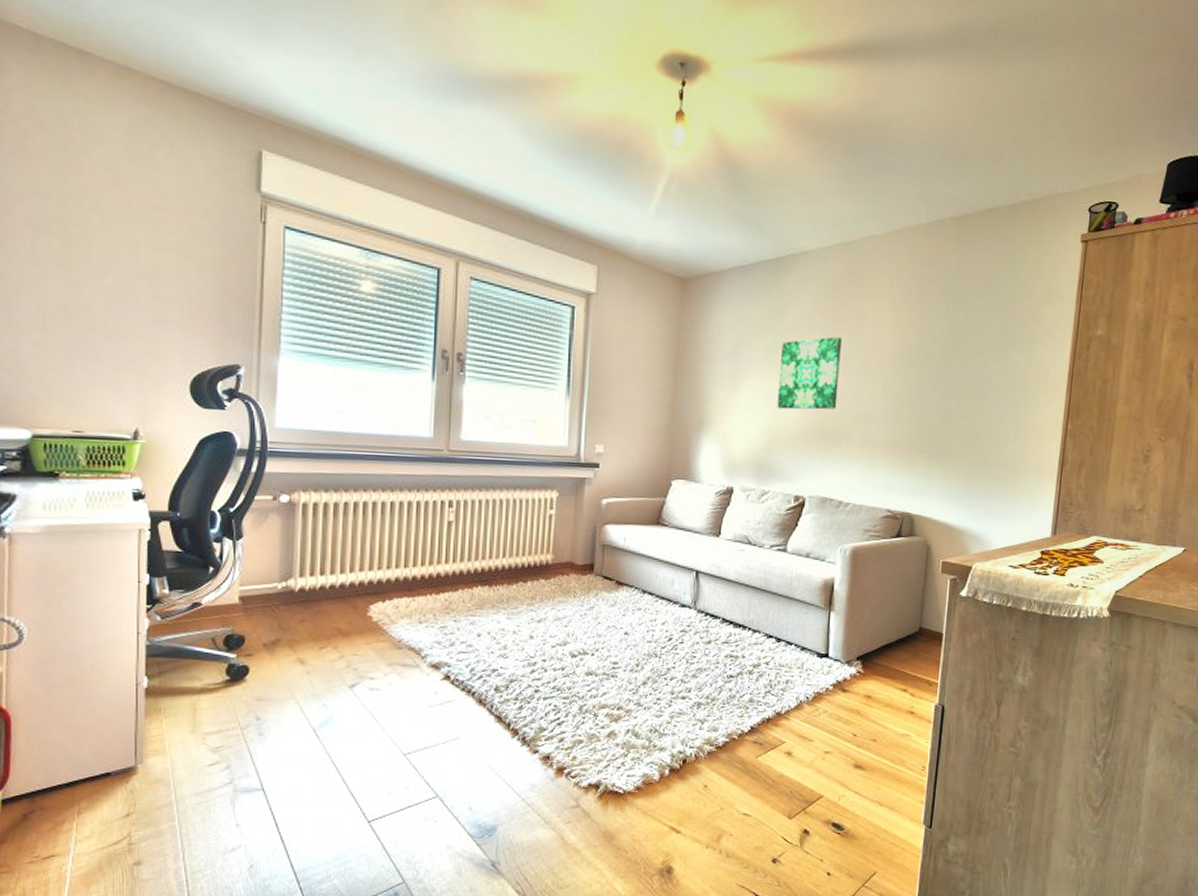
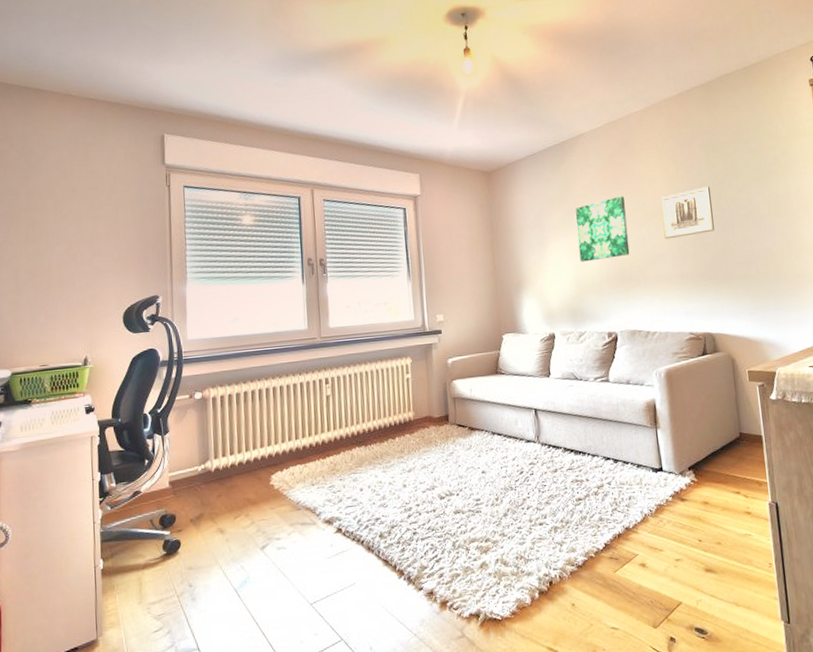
wall art: none [879,342,943,398] -> present [660,186,715,240]

